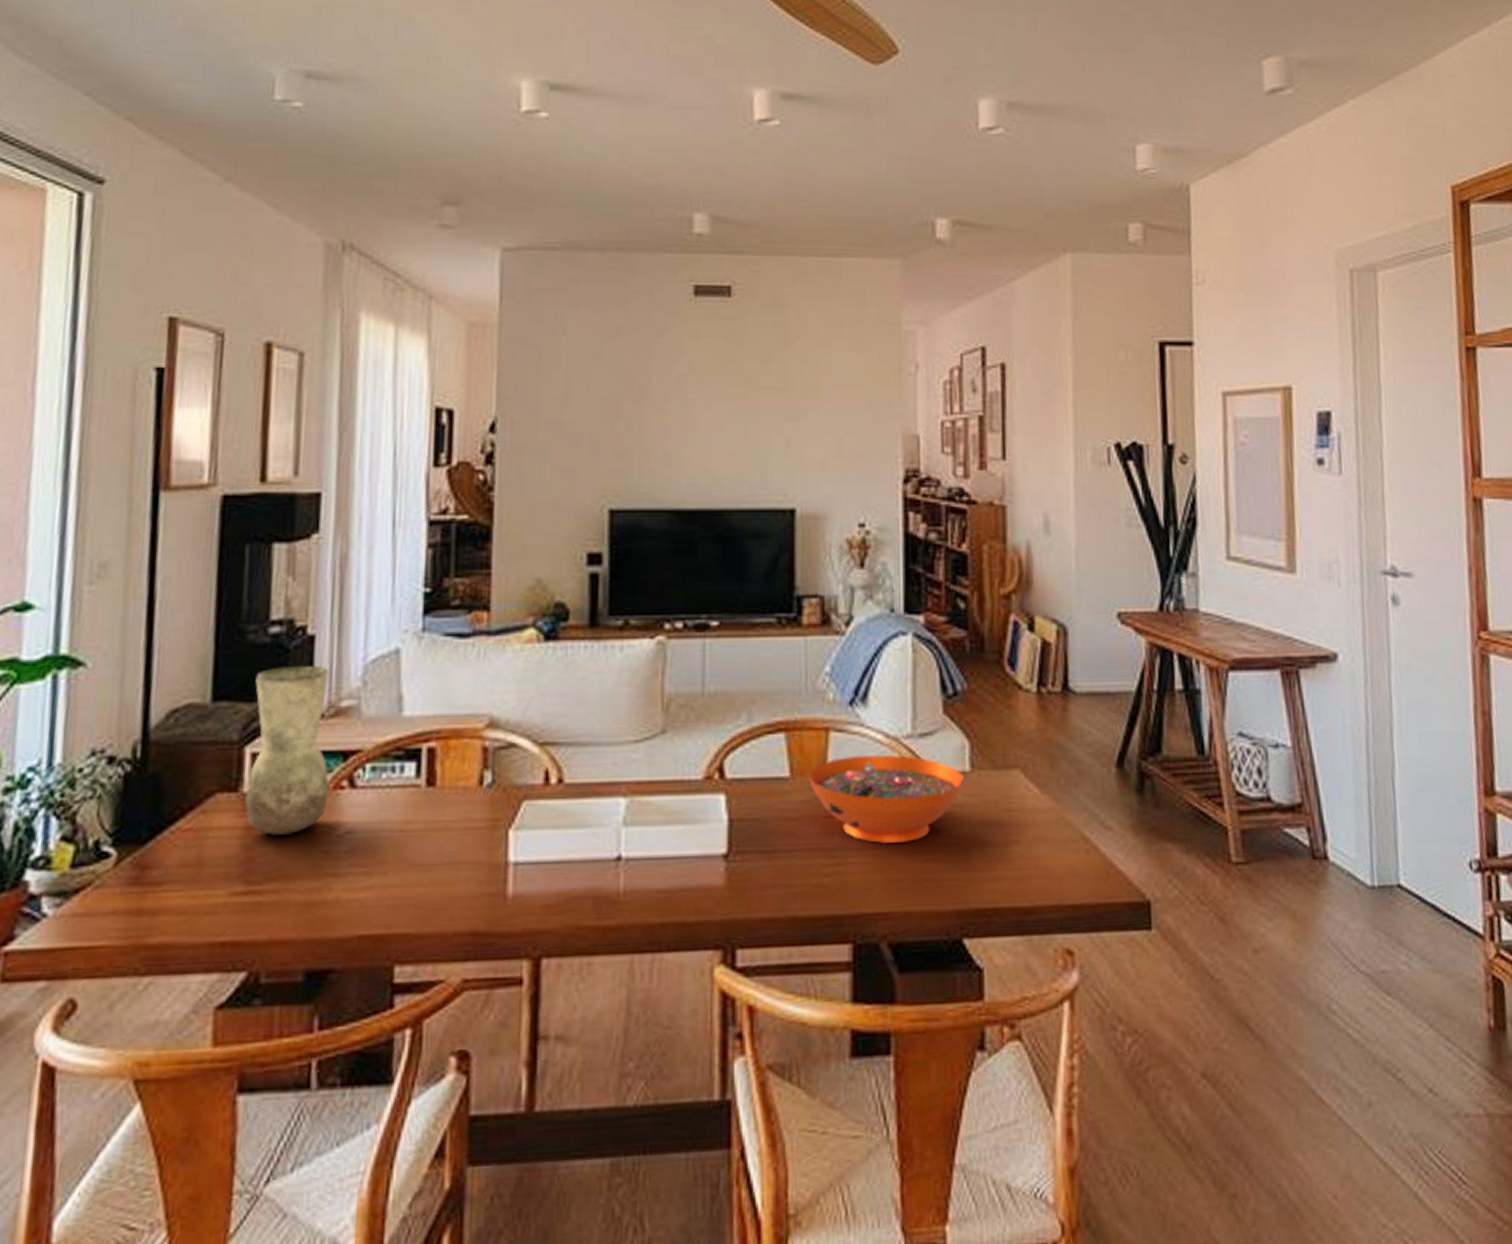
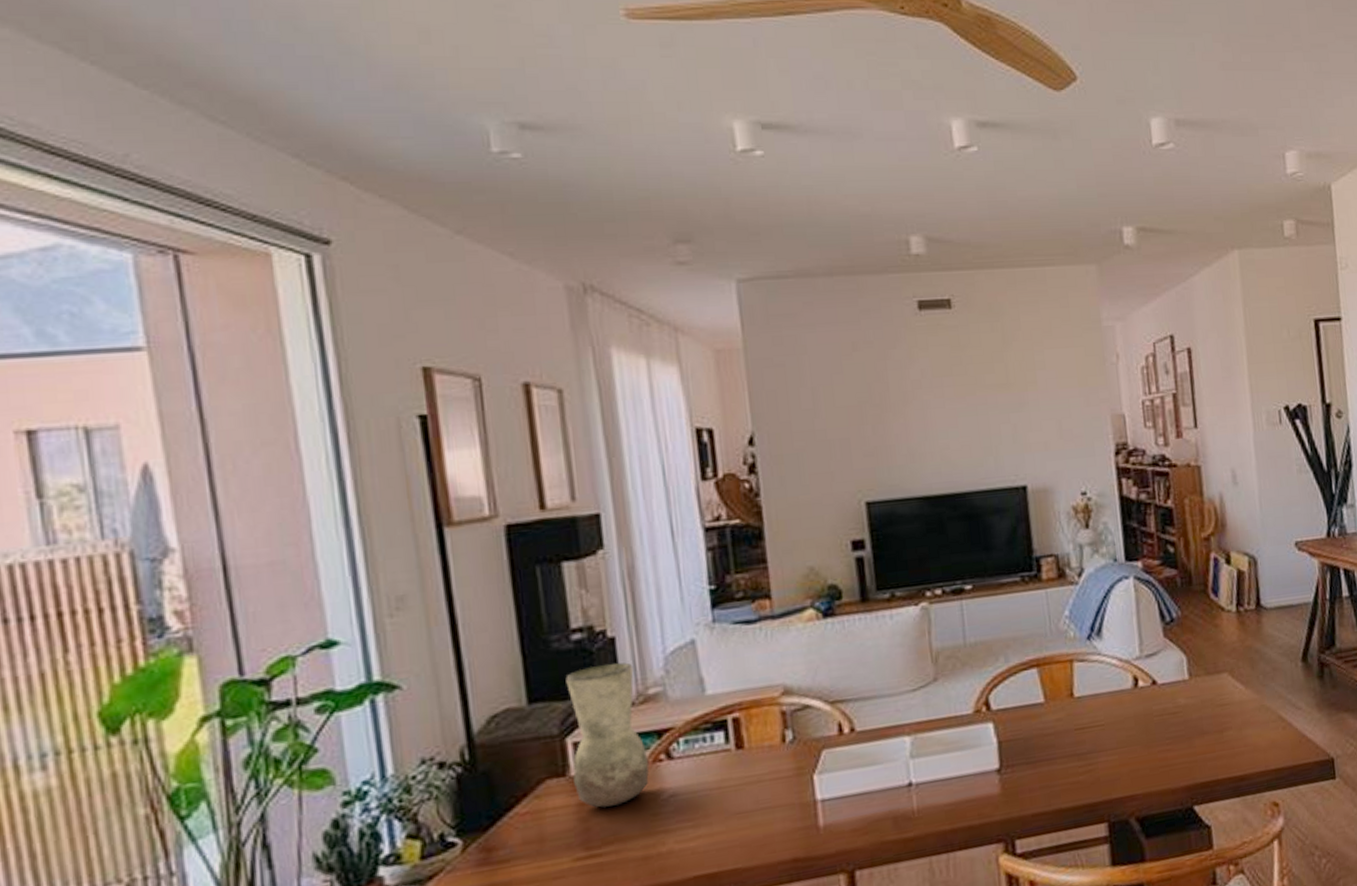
decorative bowl: present [808,754,964,843] -> none [1059,673,1185,744]

